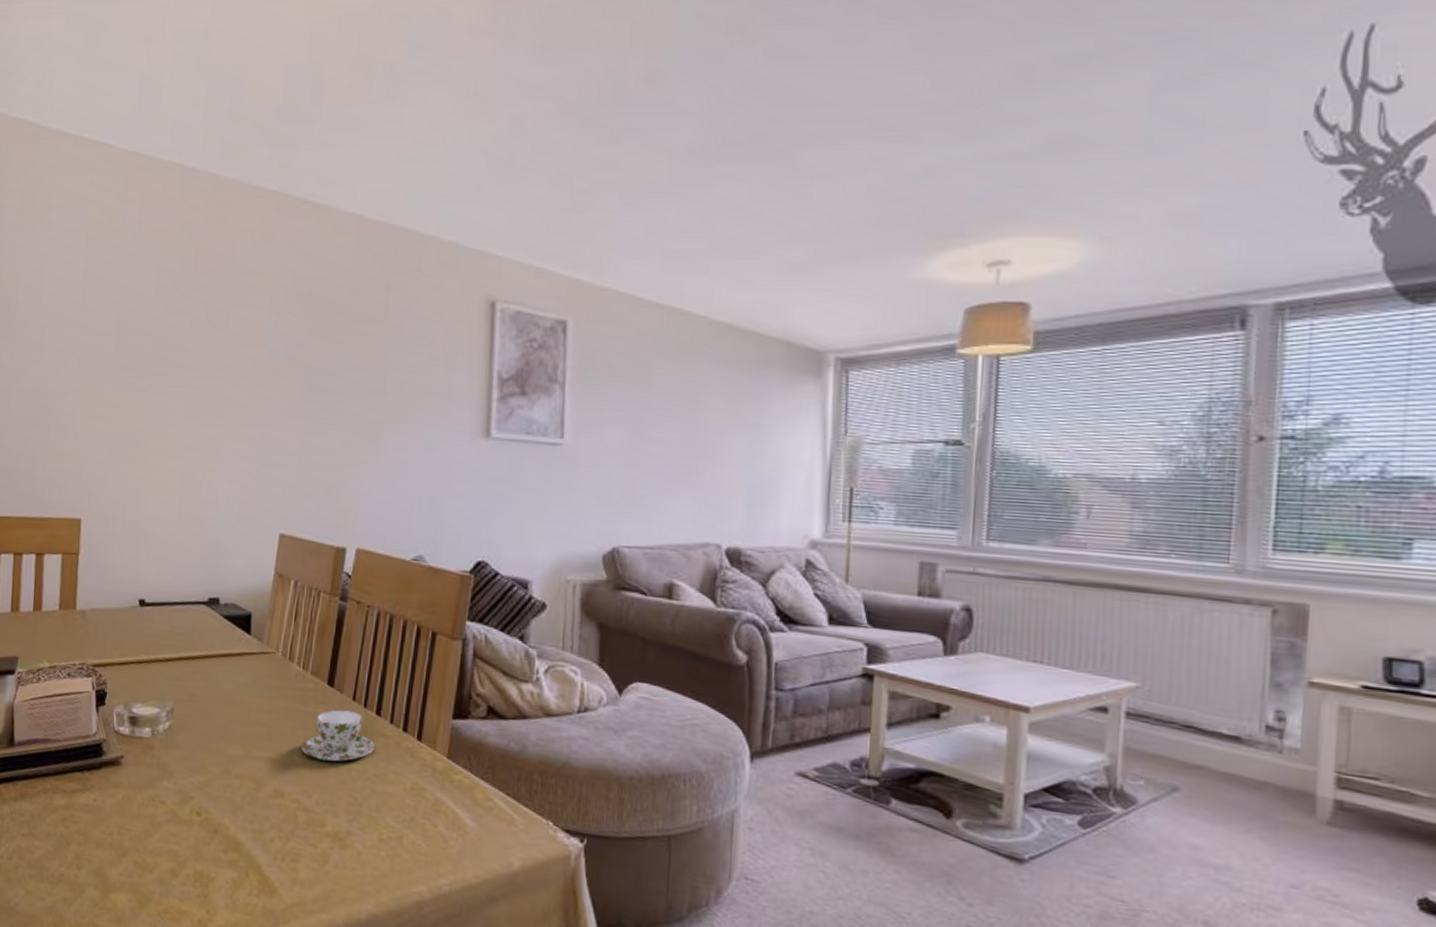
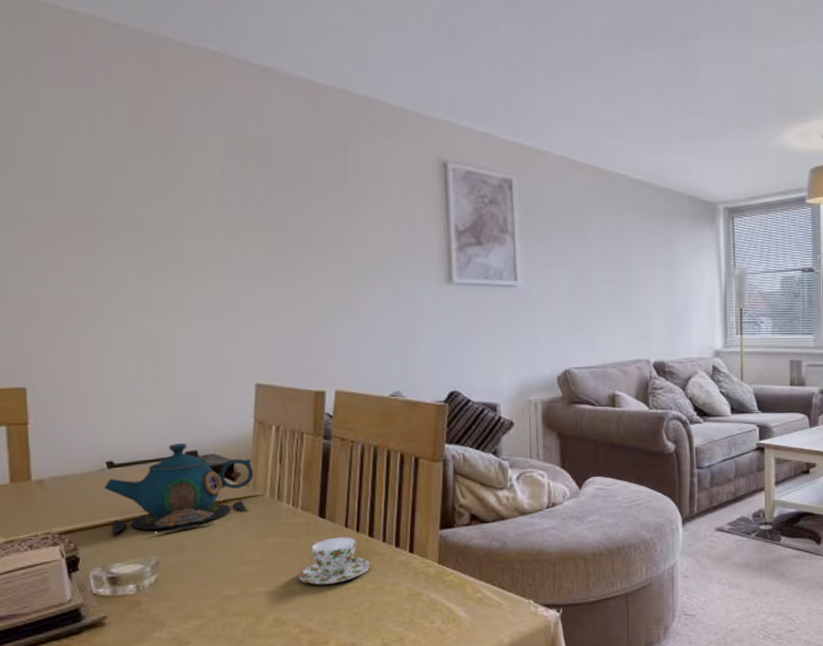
teapot: none [134,588,269,679] -> present [104,443,254,535]

